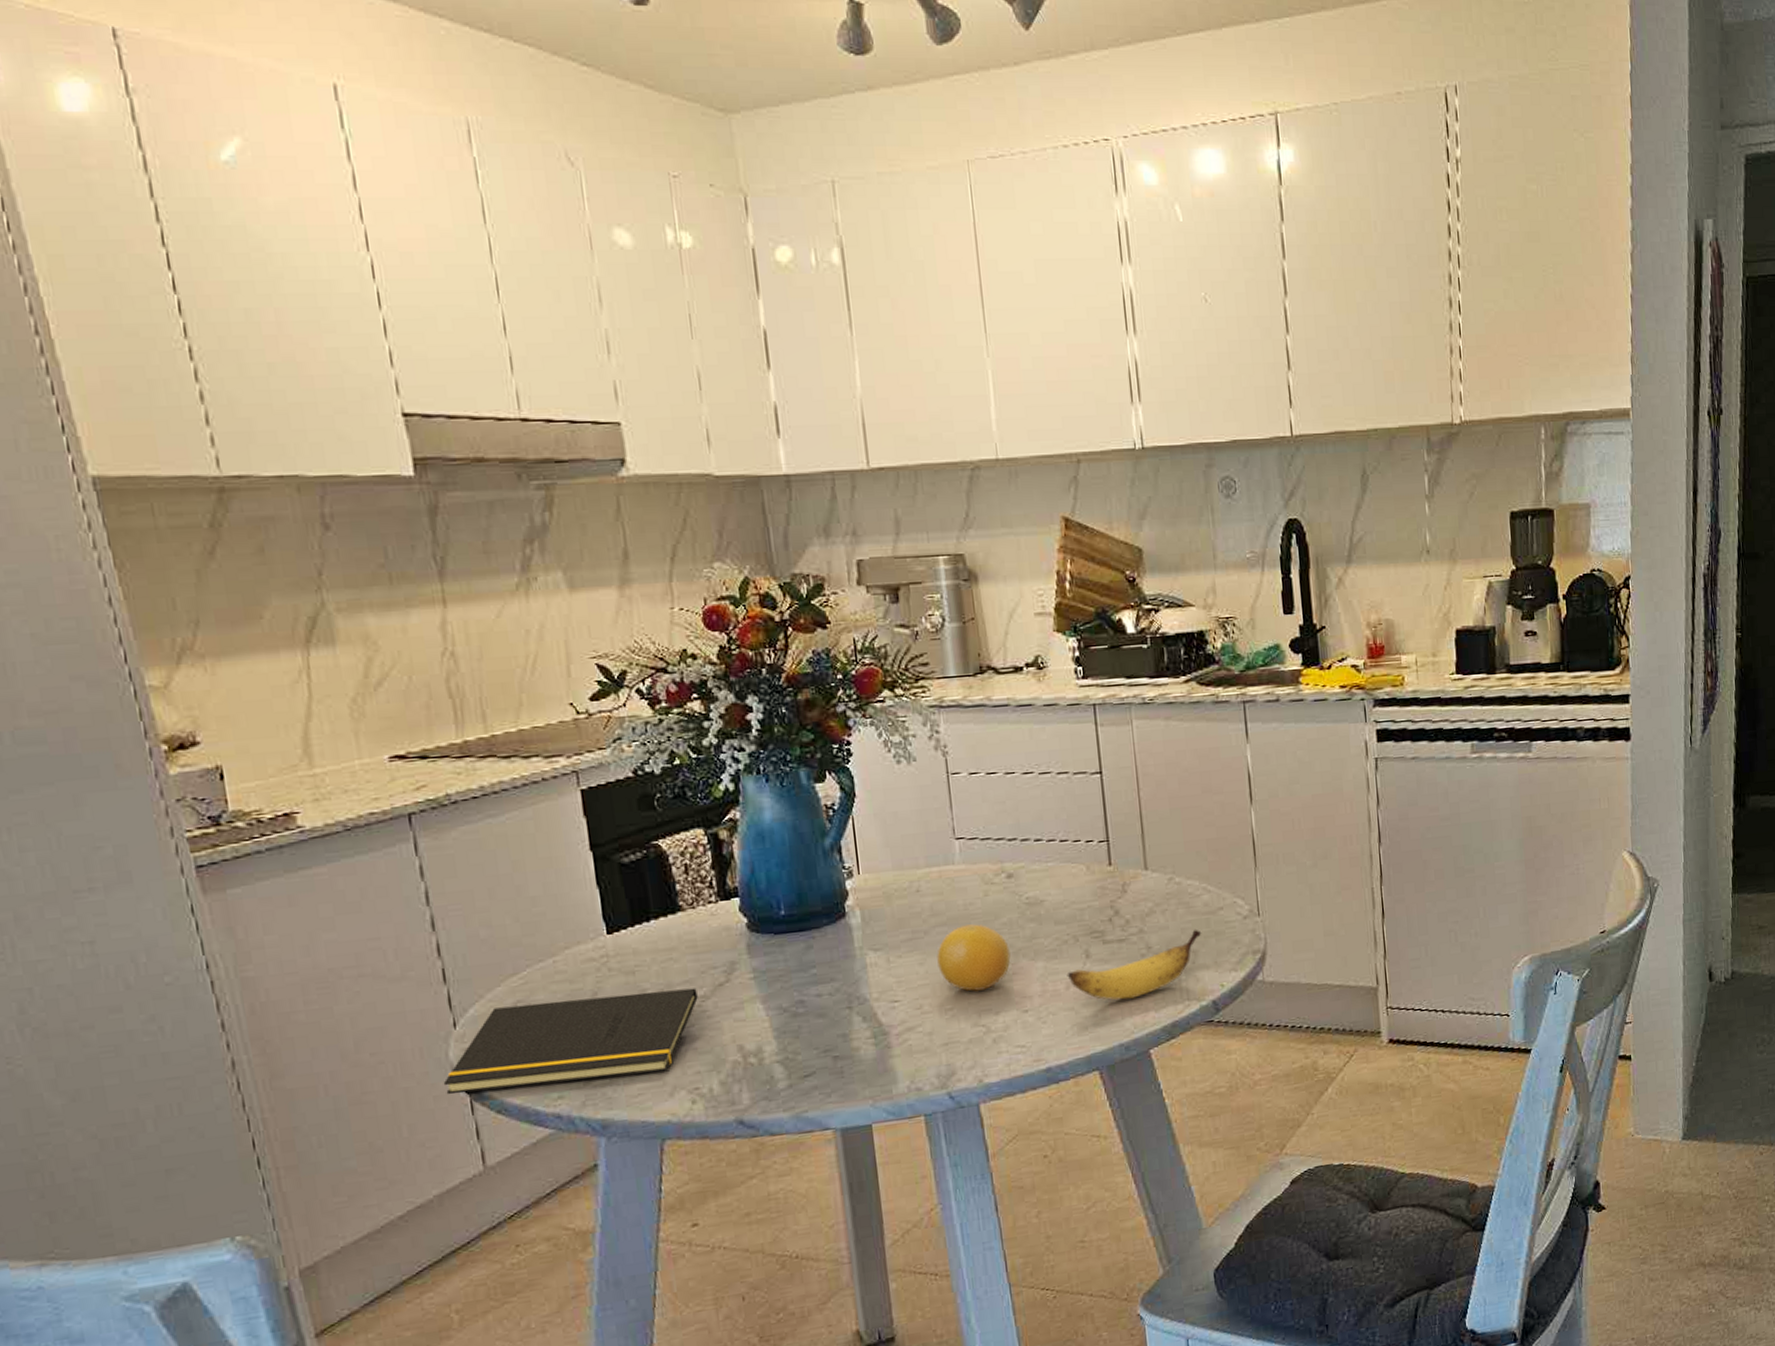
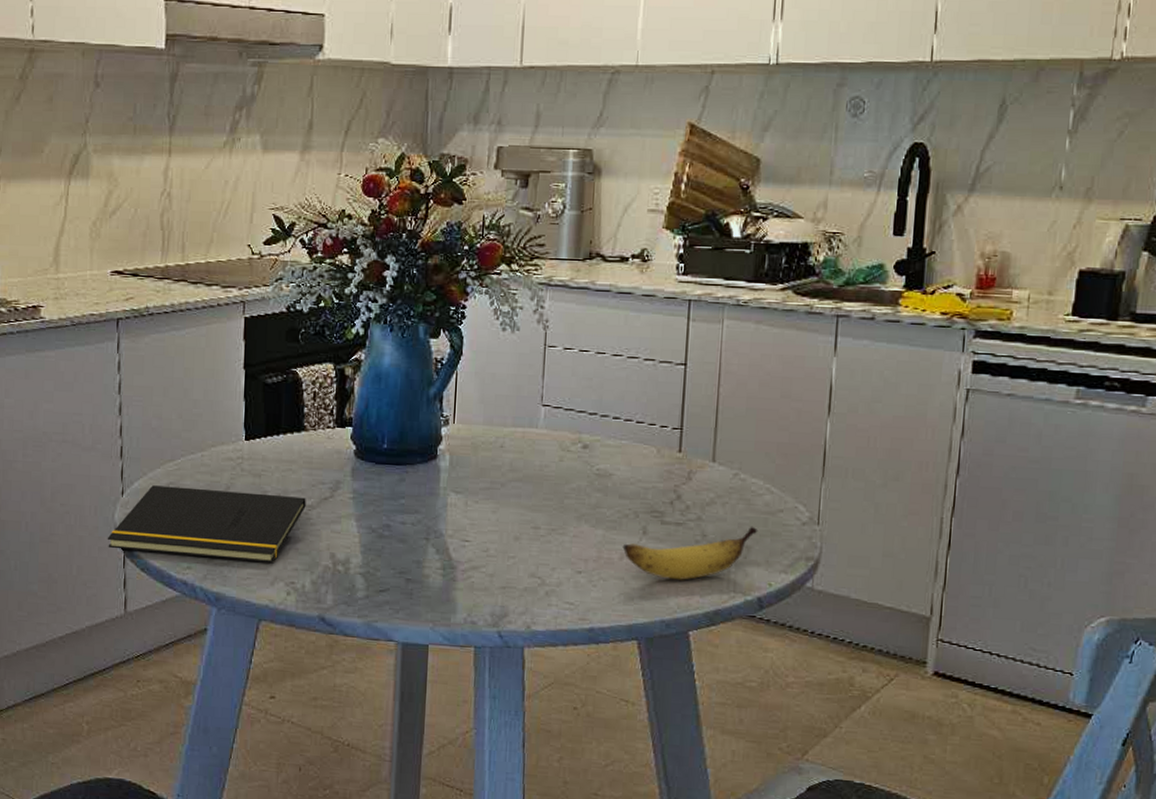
fruit: present [937,924,1011,992] -> none [508,484,574,546]

